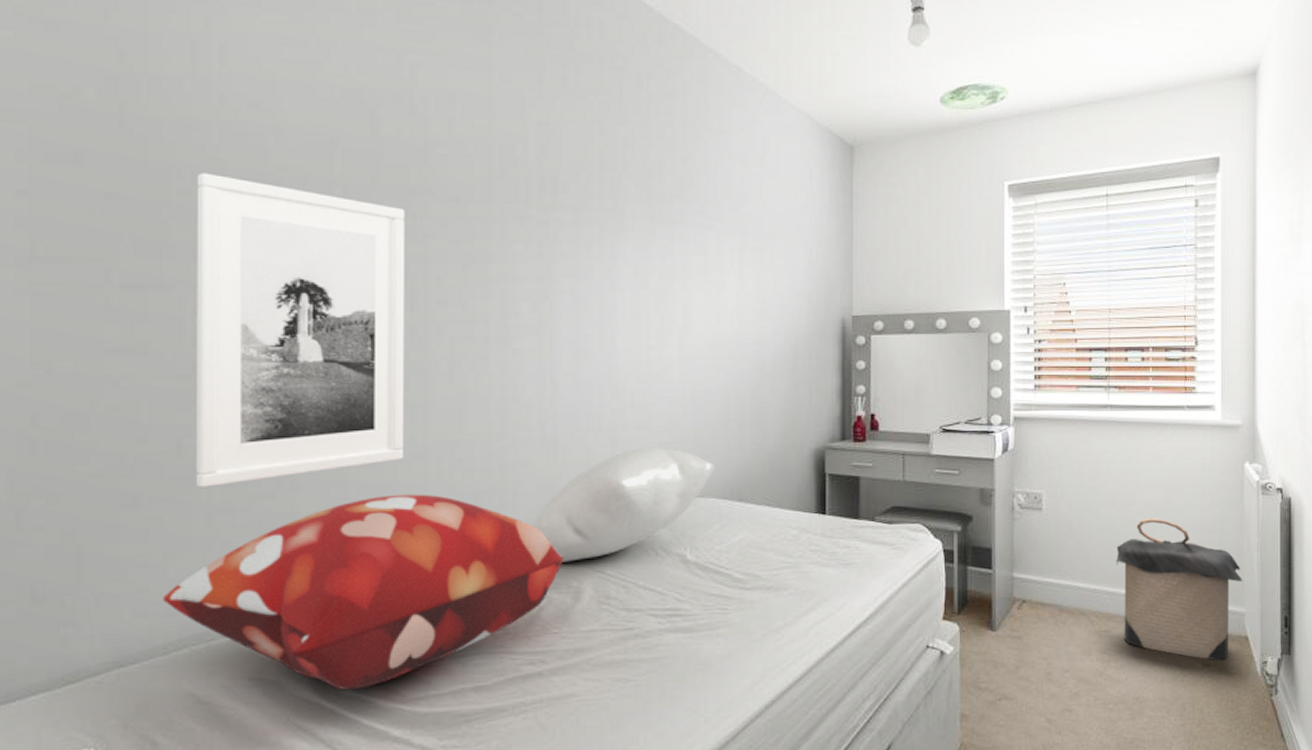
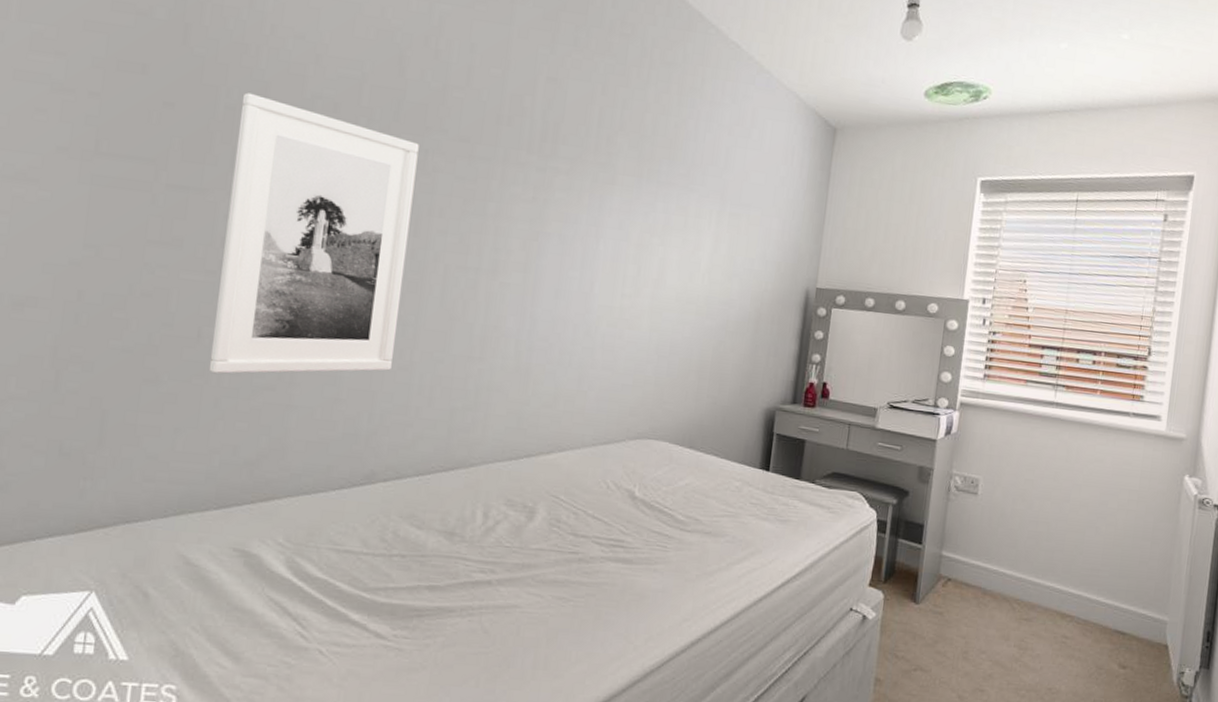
decorative pillow: present [163,494,565,691] -> none [169,400,524,573]
pillow: present [531,448,715,562] -> none [497,387,671,484]
laundry hamper: present [1116,518,1243,661] -> none [1043,517,1169,665]

